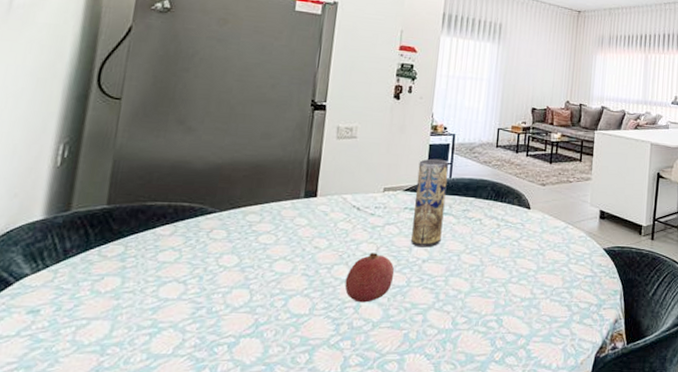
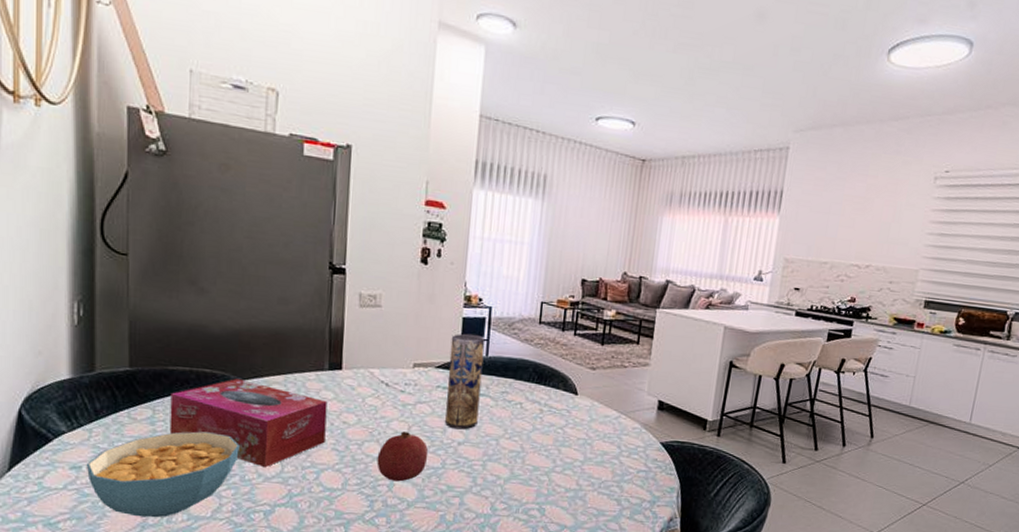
cereal bowl: none [45,265,210,360] -> present [86,431,240,518]
tissue box: none [139,211,301,298] -> present [169,379,328,468]

